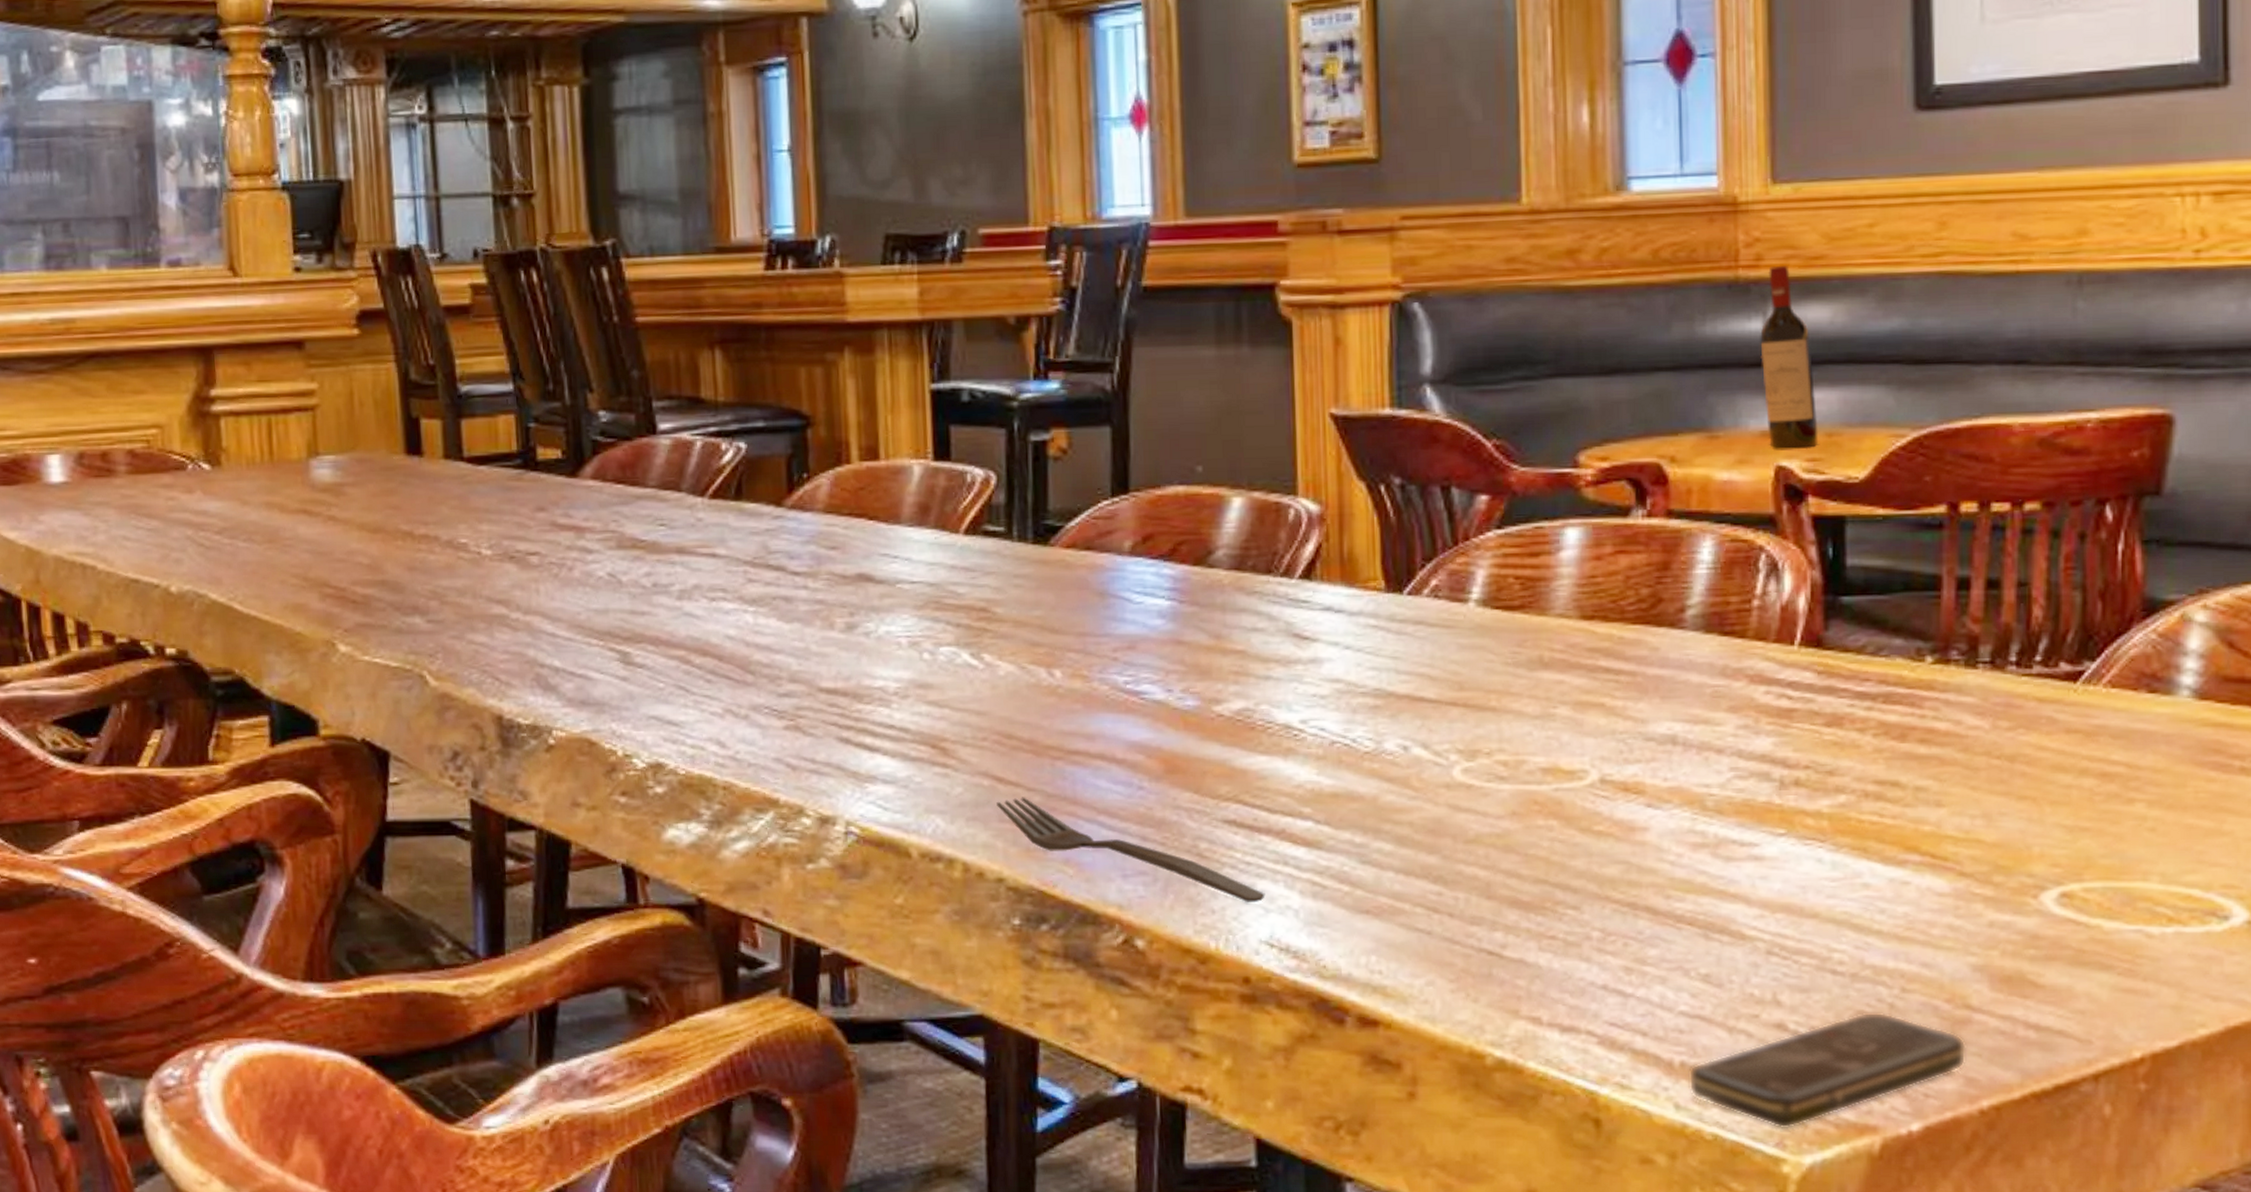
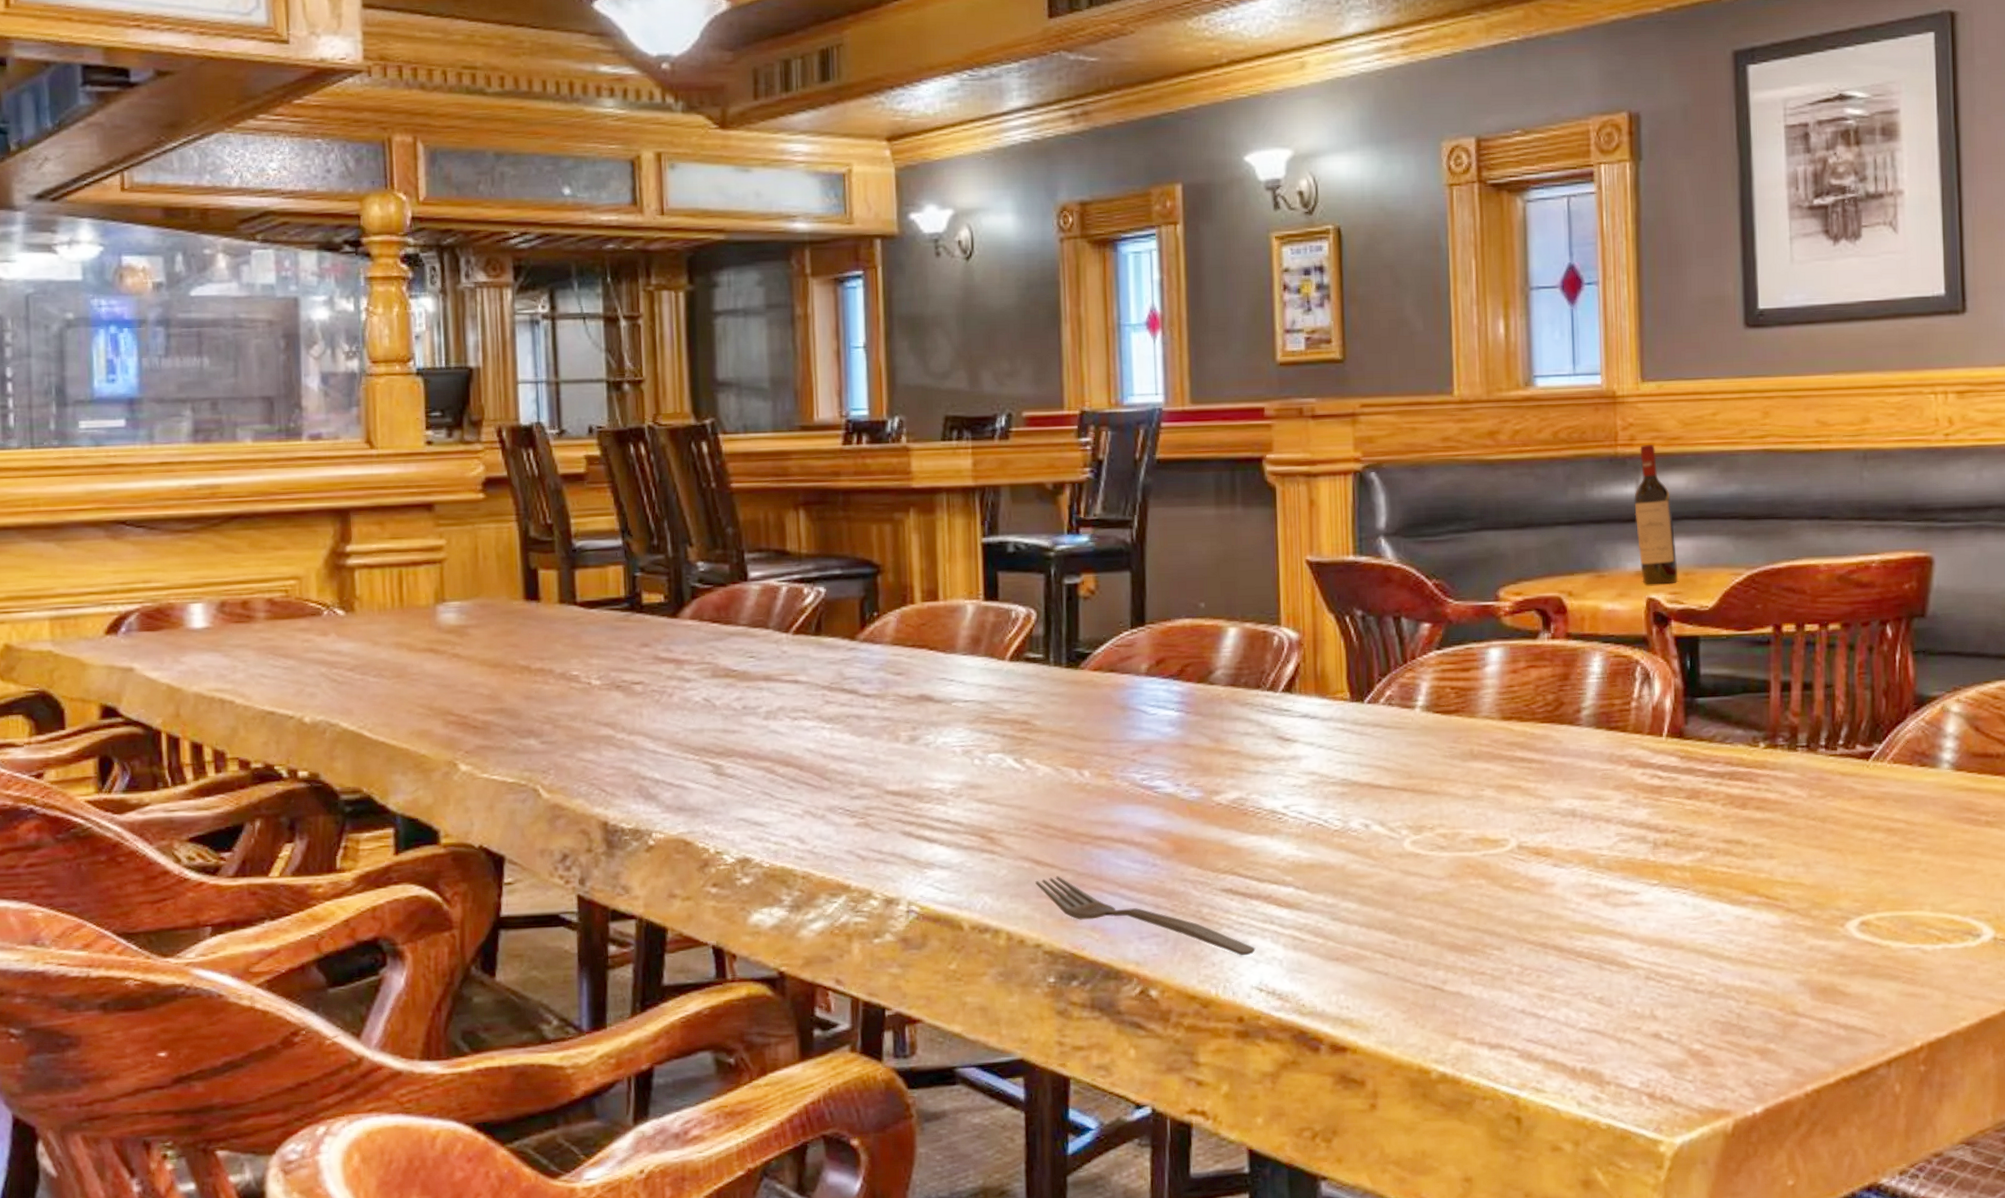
mobile phone: present [1688,1012,1966,1128] -> none [1587,1020,1795,1116]

